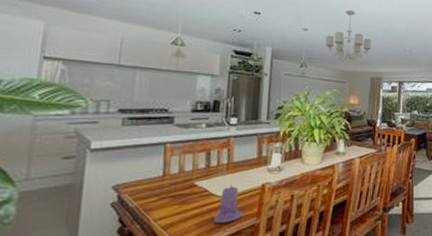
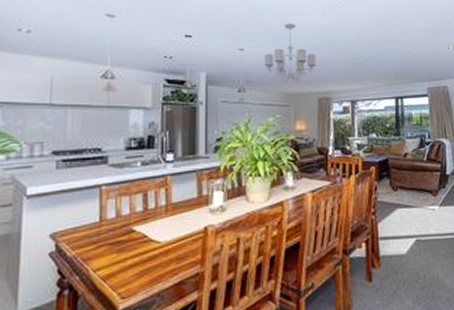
candle: present [212,184,243,223] -> none [154,228,186,272]

